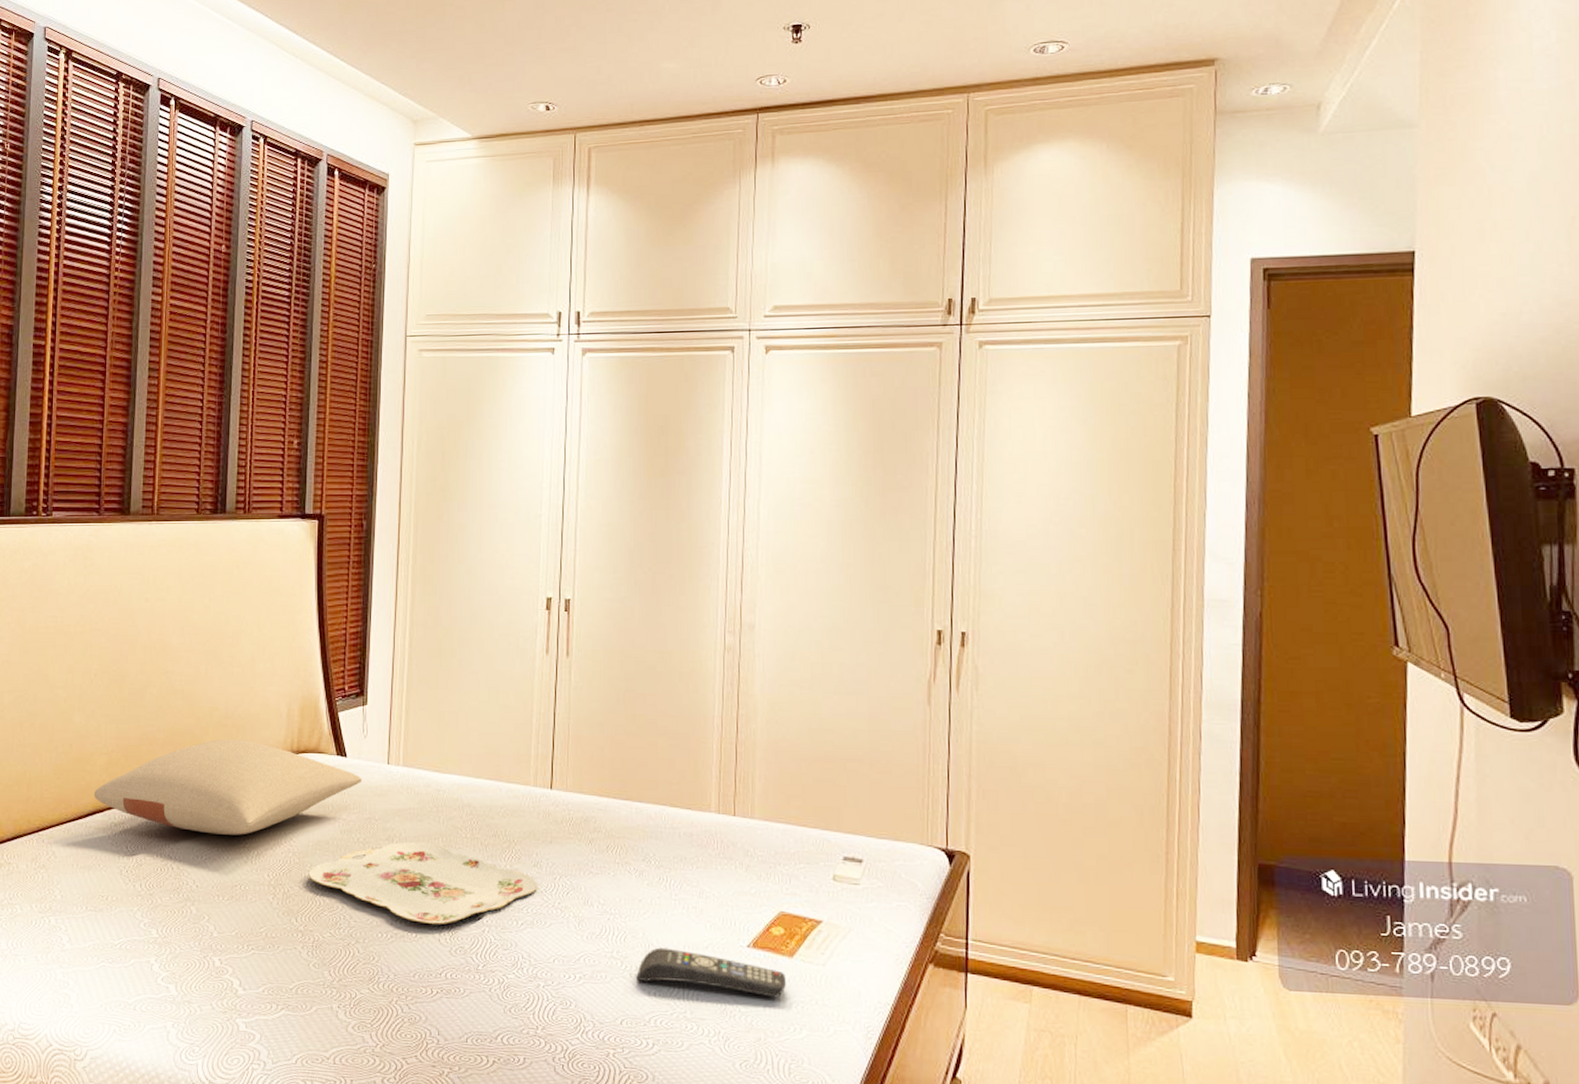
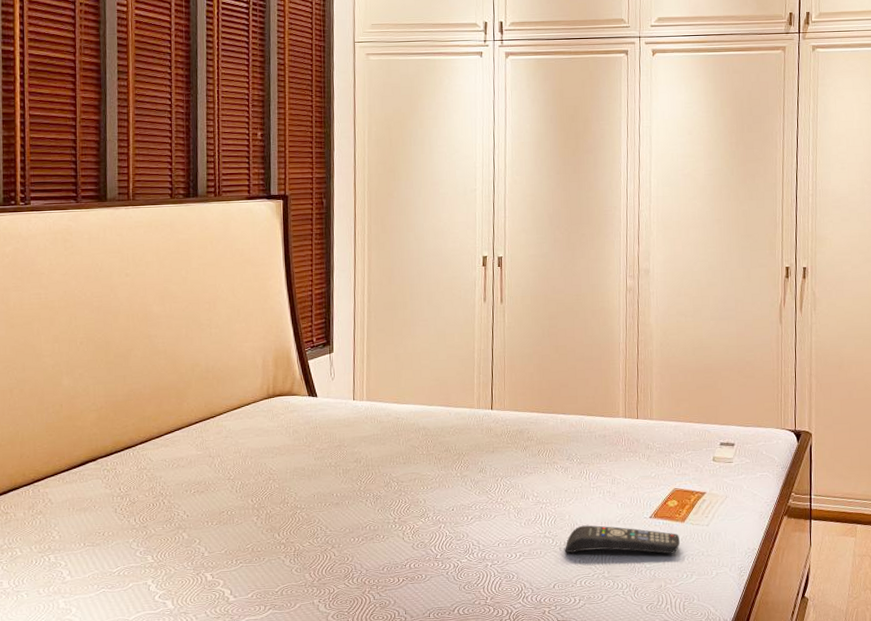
pillow: present [94,739,363,835] -> none [85,389,332,471]
serving tray: present [308,842,538,925] -> none [287,460,484,527]

